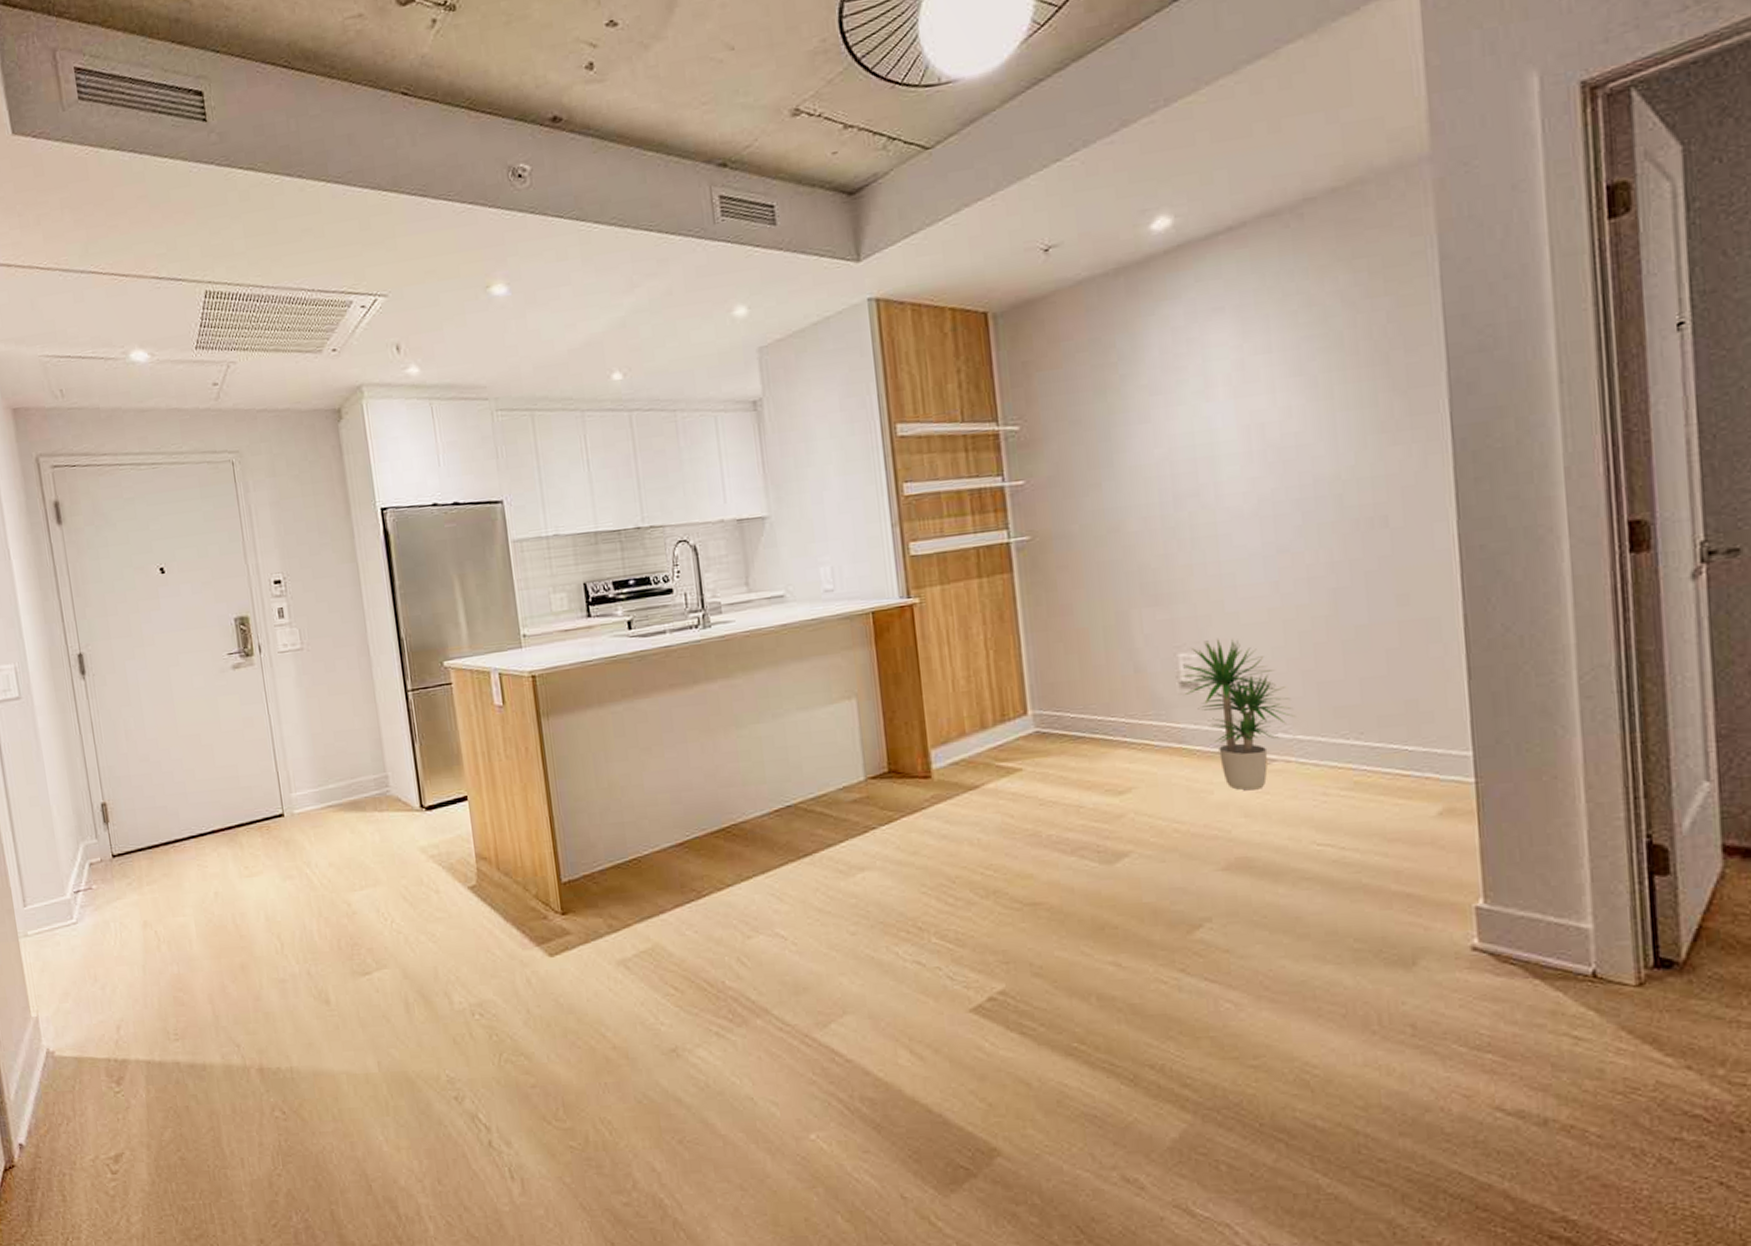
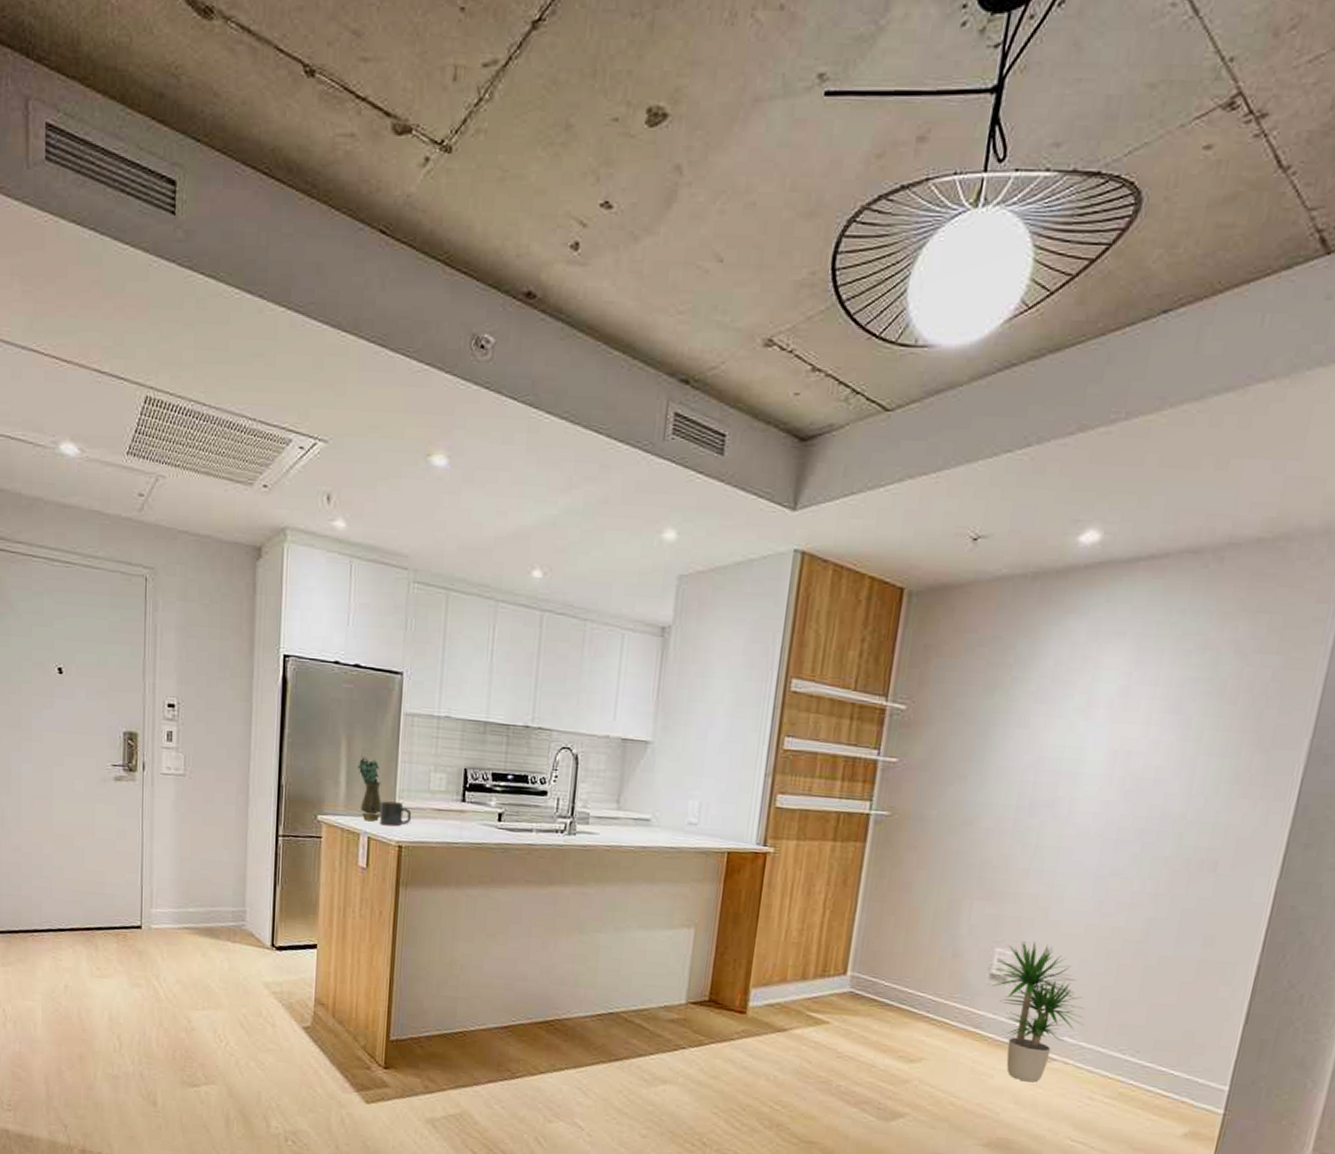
vase: none [475,591,508,658] -> present [358,755,382,822]
mug: none [505,631,540,659] -> present [379,801,412,827]

